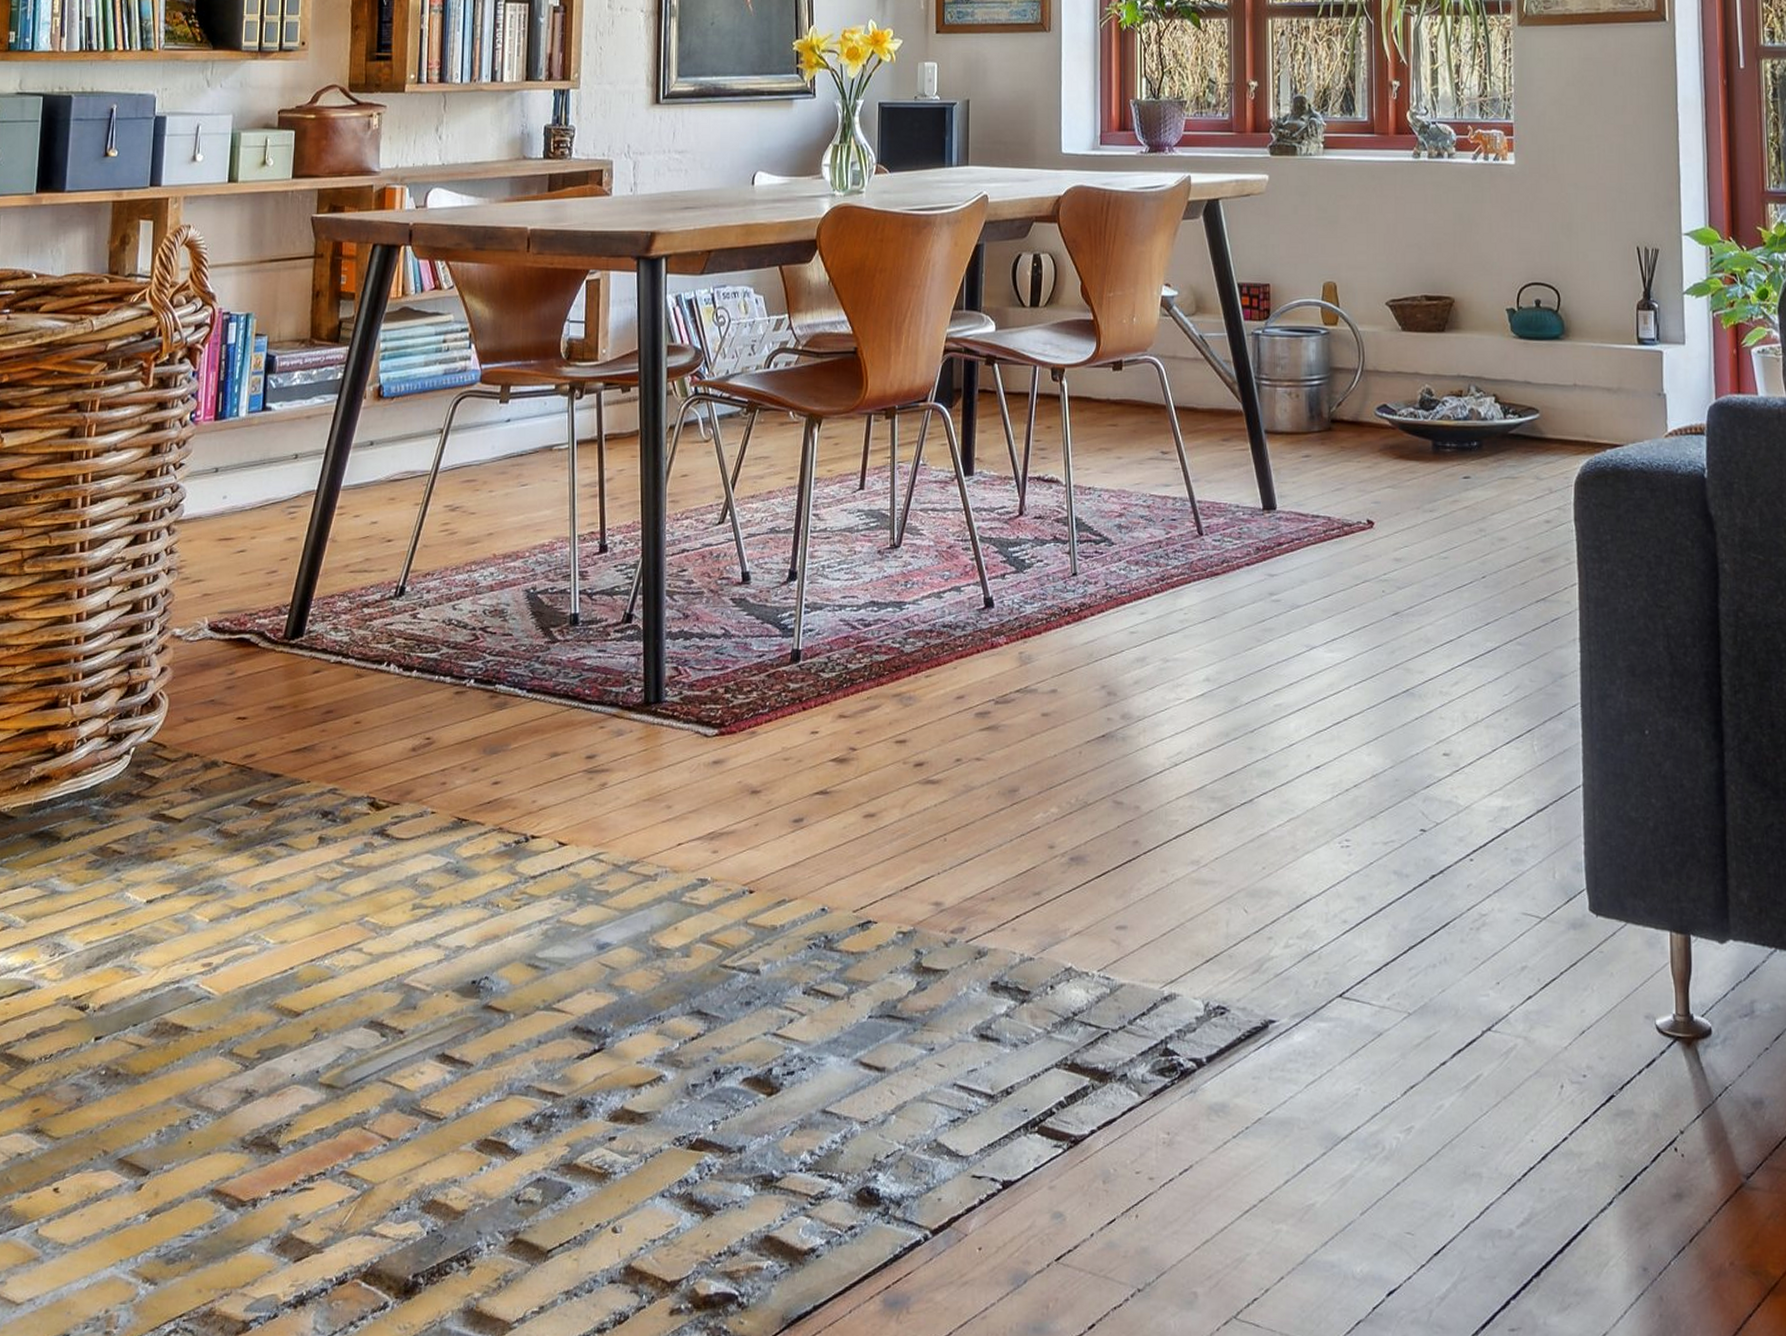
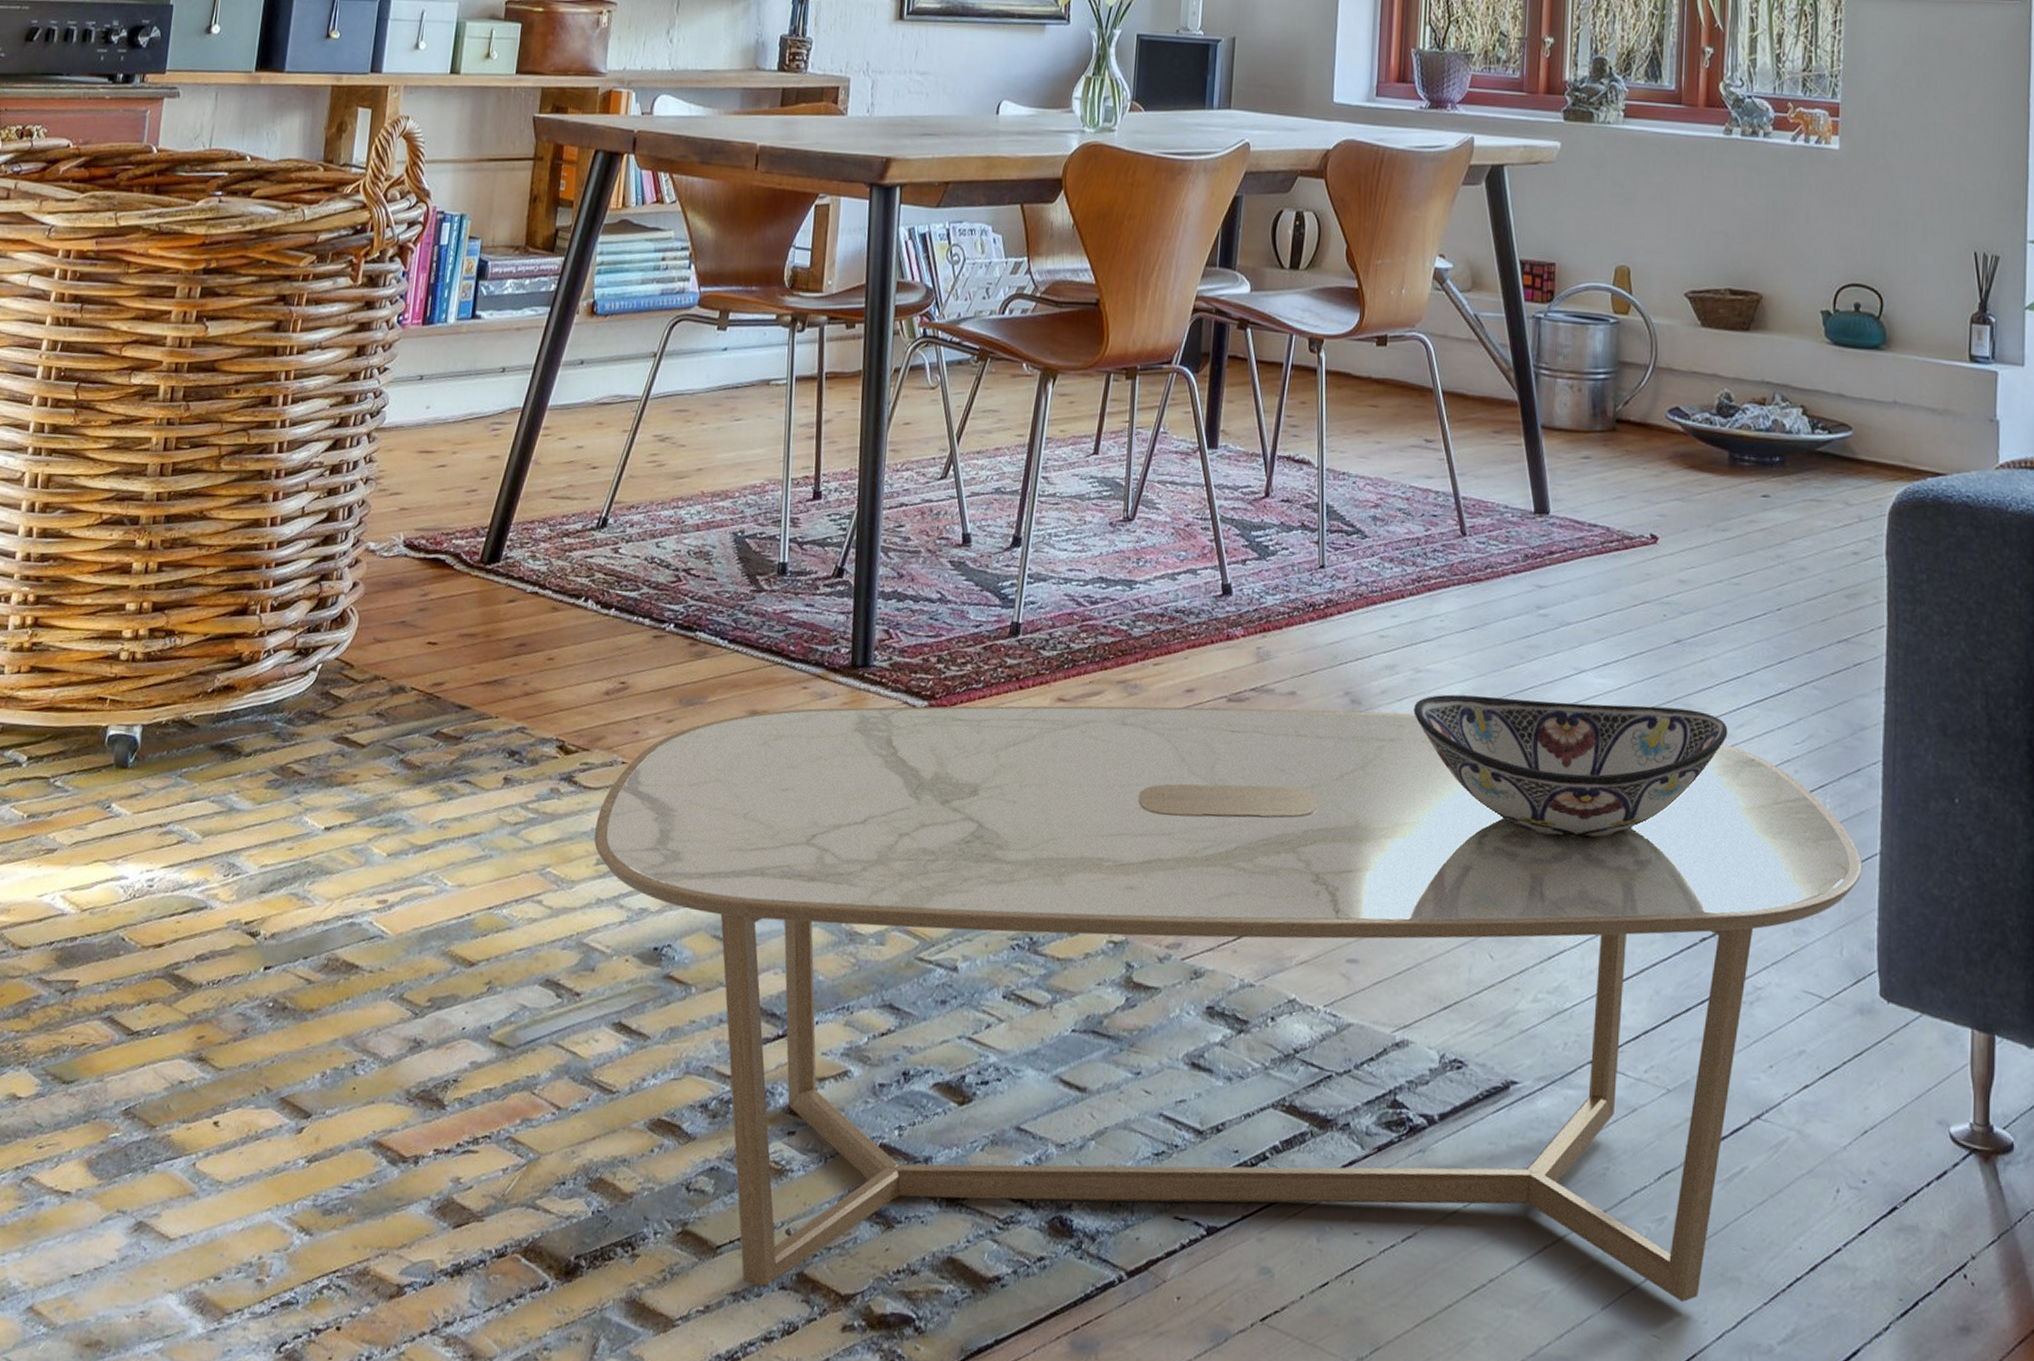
coffee table: none [408,699,1568,1283] -> present [594,705,1863,1303]
ceramic bowl: none [1164,673,1445,798] -> present [1413,694,1728,839]

